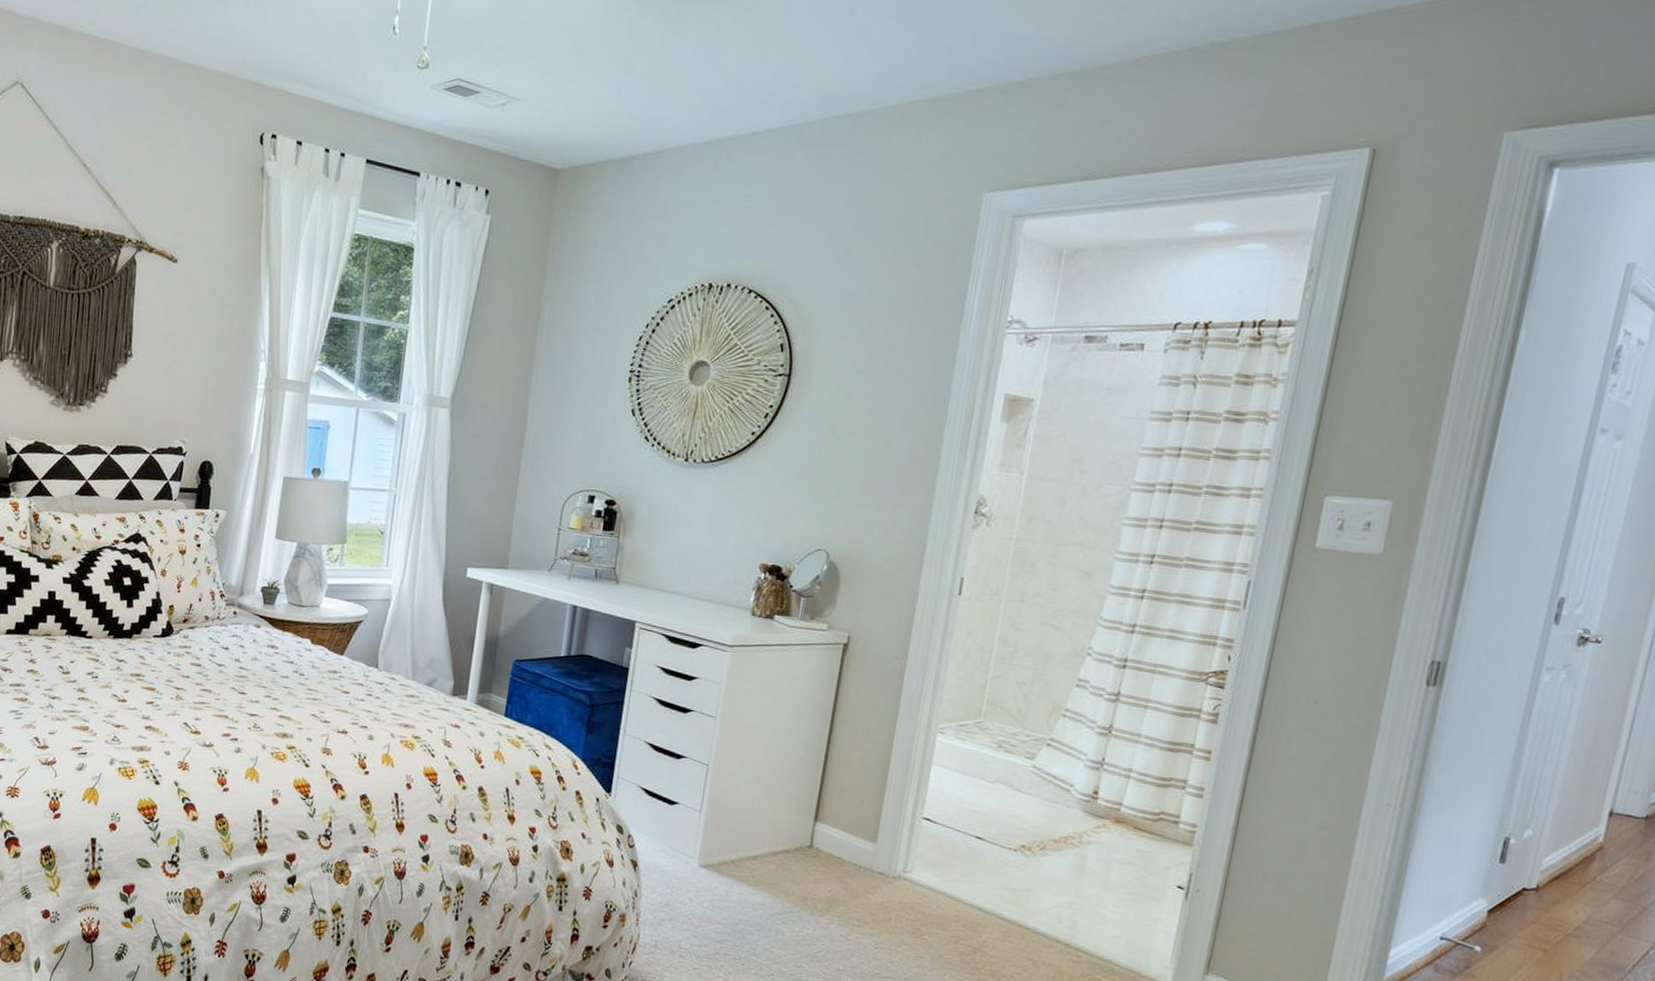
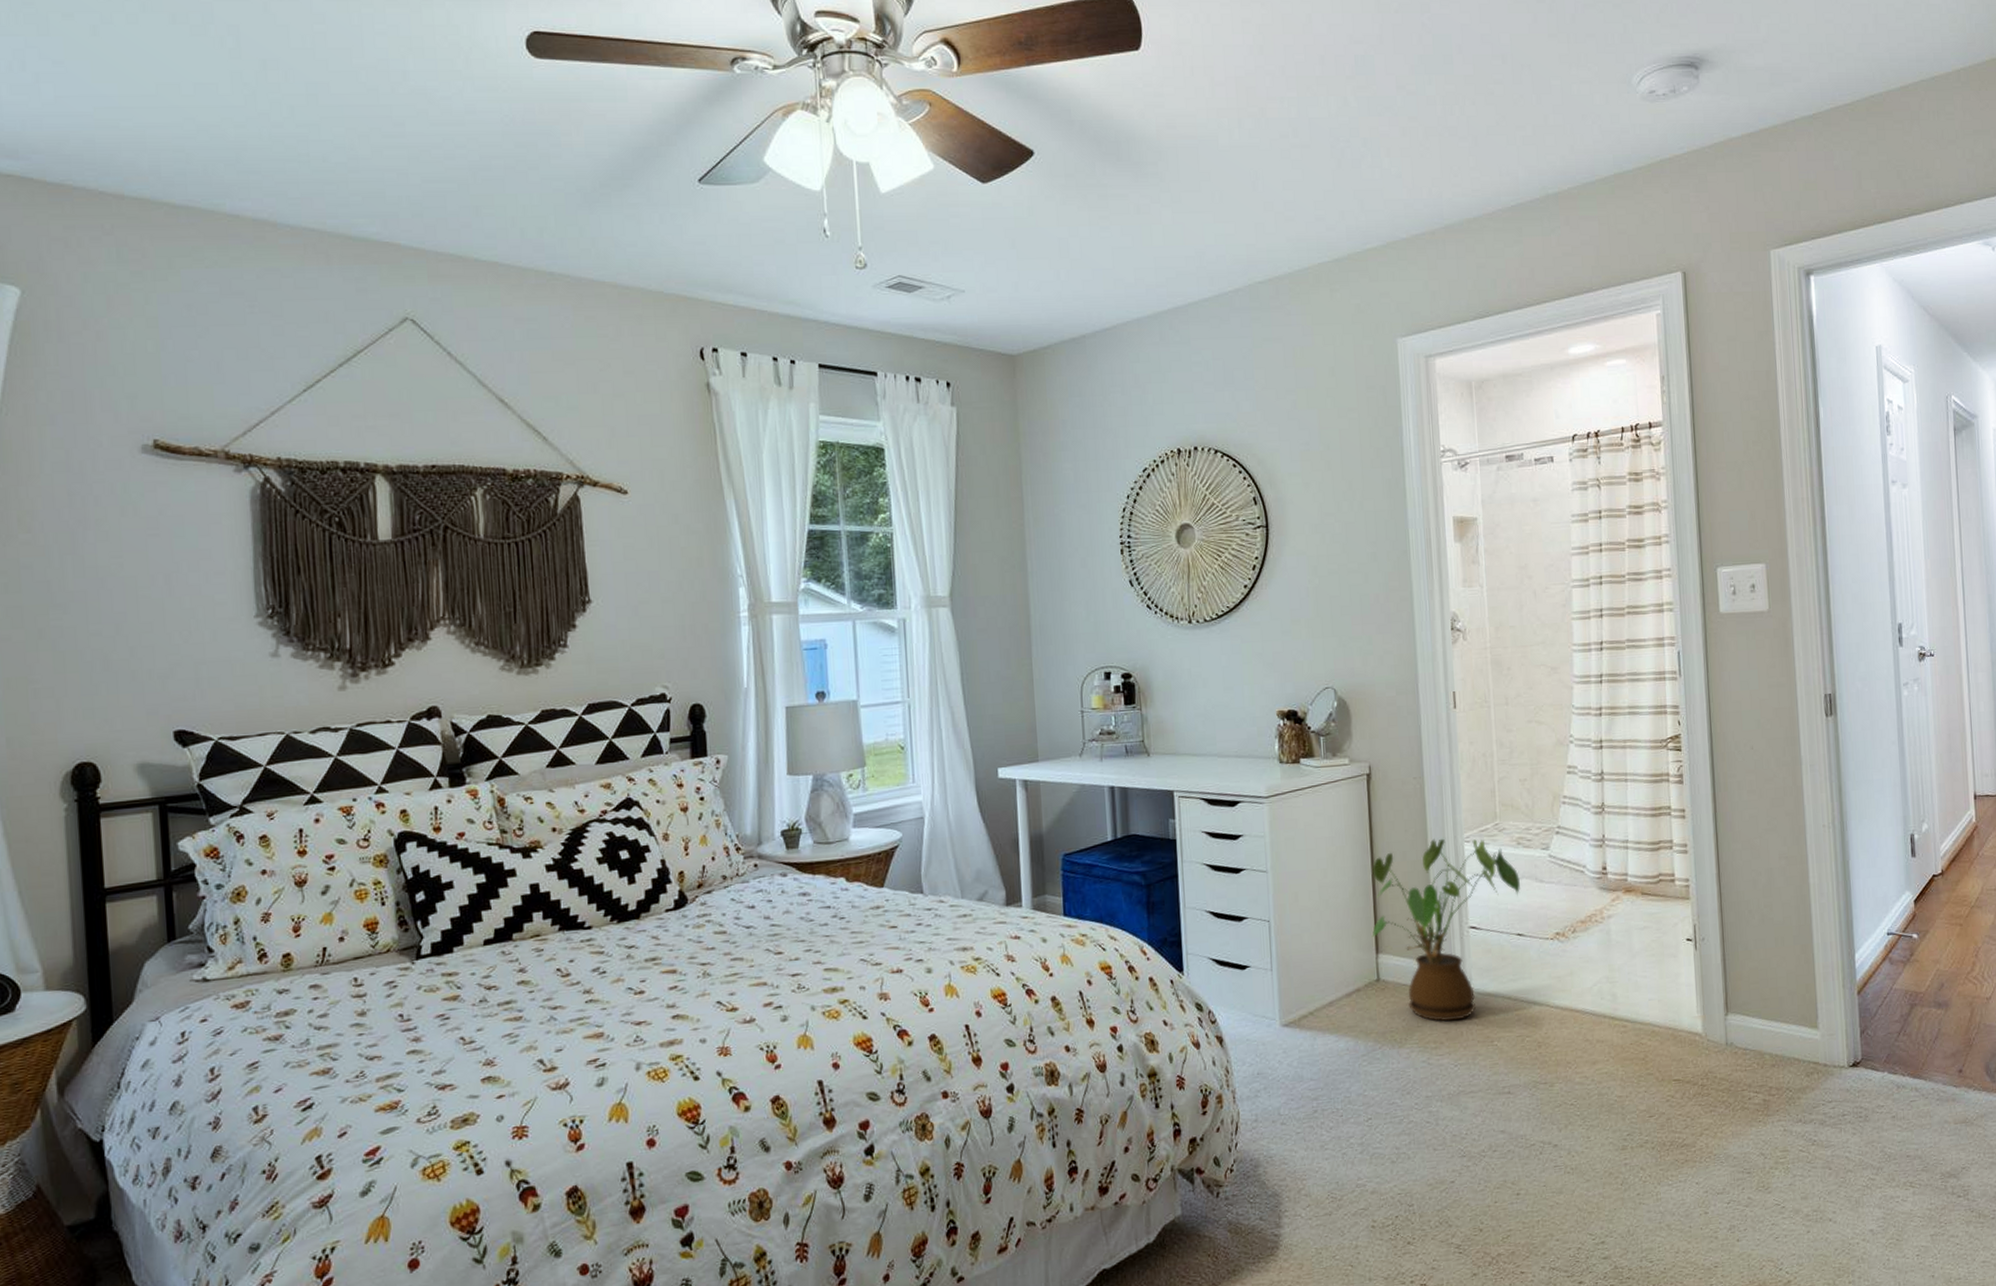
house plant: none [813,722,993,906] -> present [1372,838,1520,1021]

